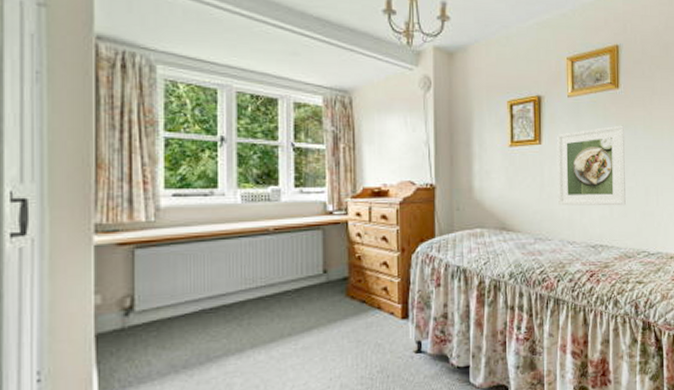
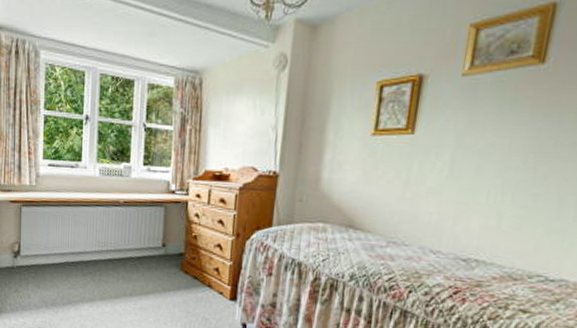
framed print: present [556,125,626,206] -> none [424,113,544,217]

